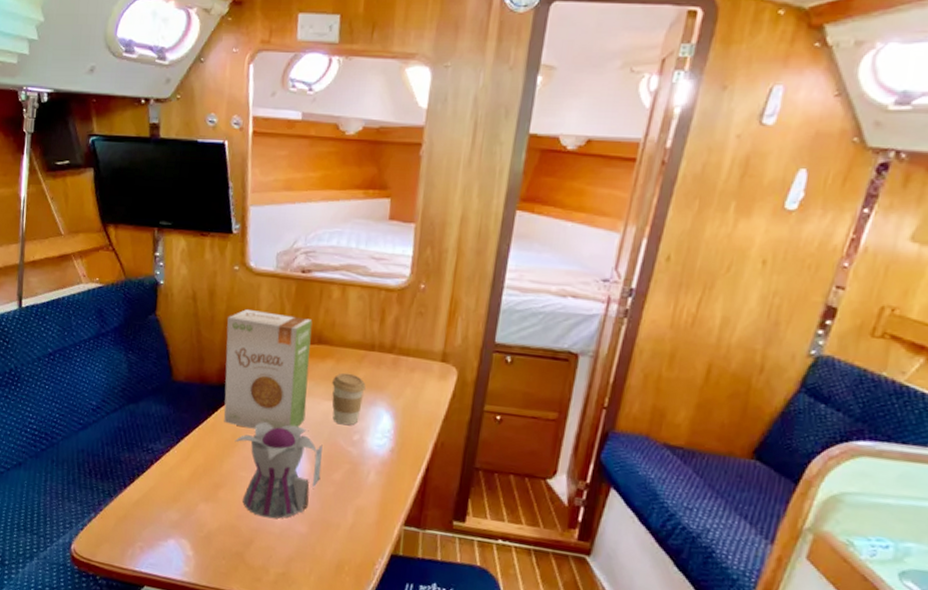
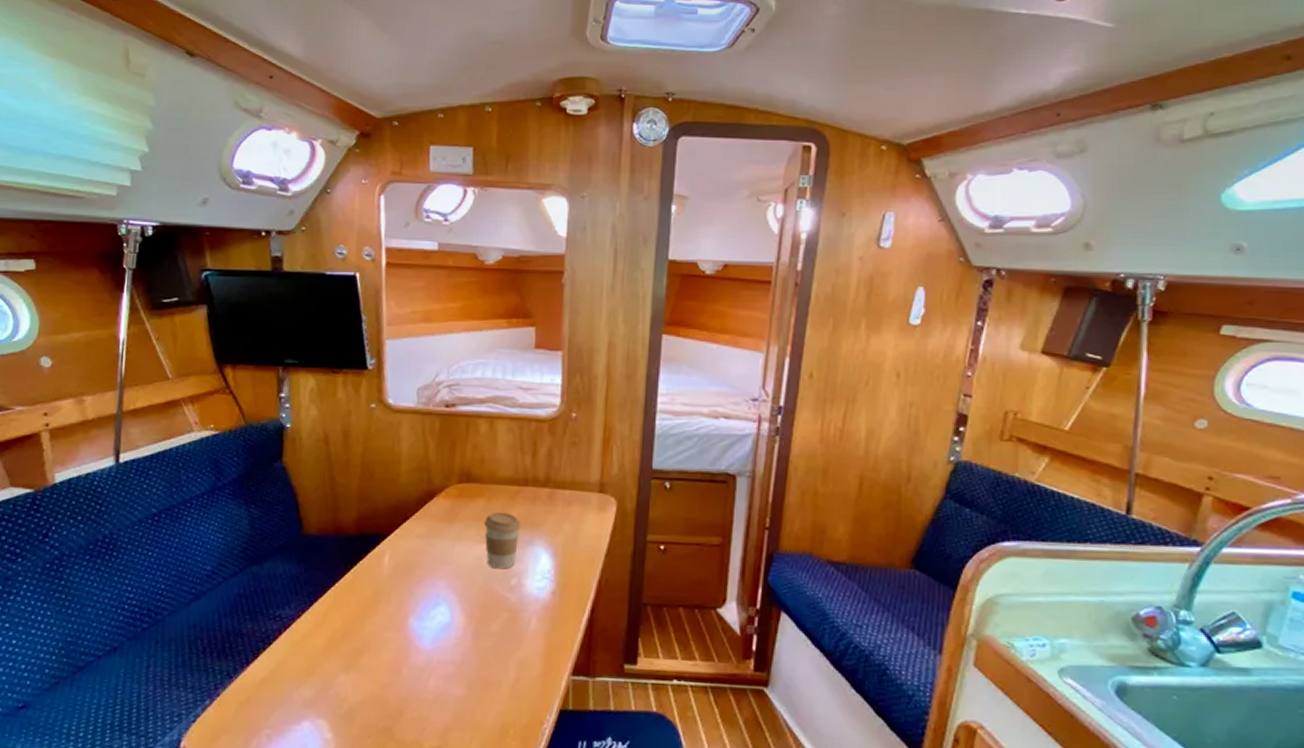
food box: present [224,309,313,430] -> none [364,450,460,582]
teapot: present [235,422,323,519] -> none [378,573,478,684]

